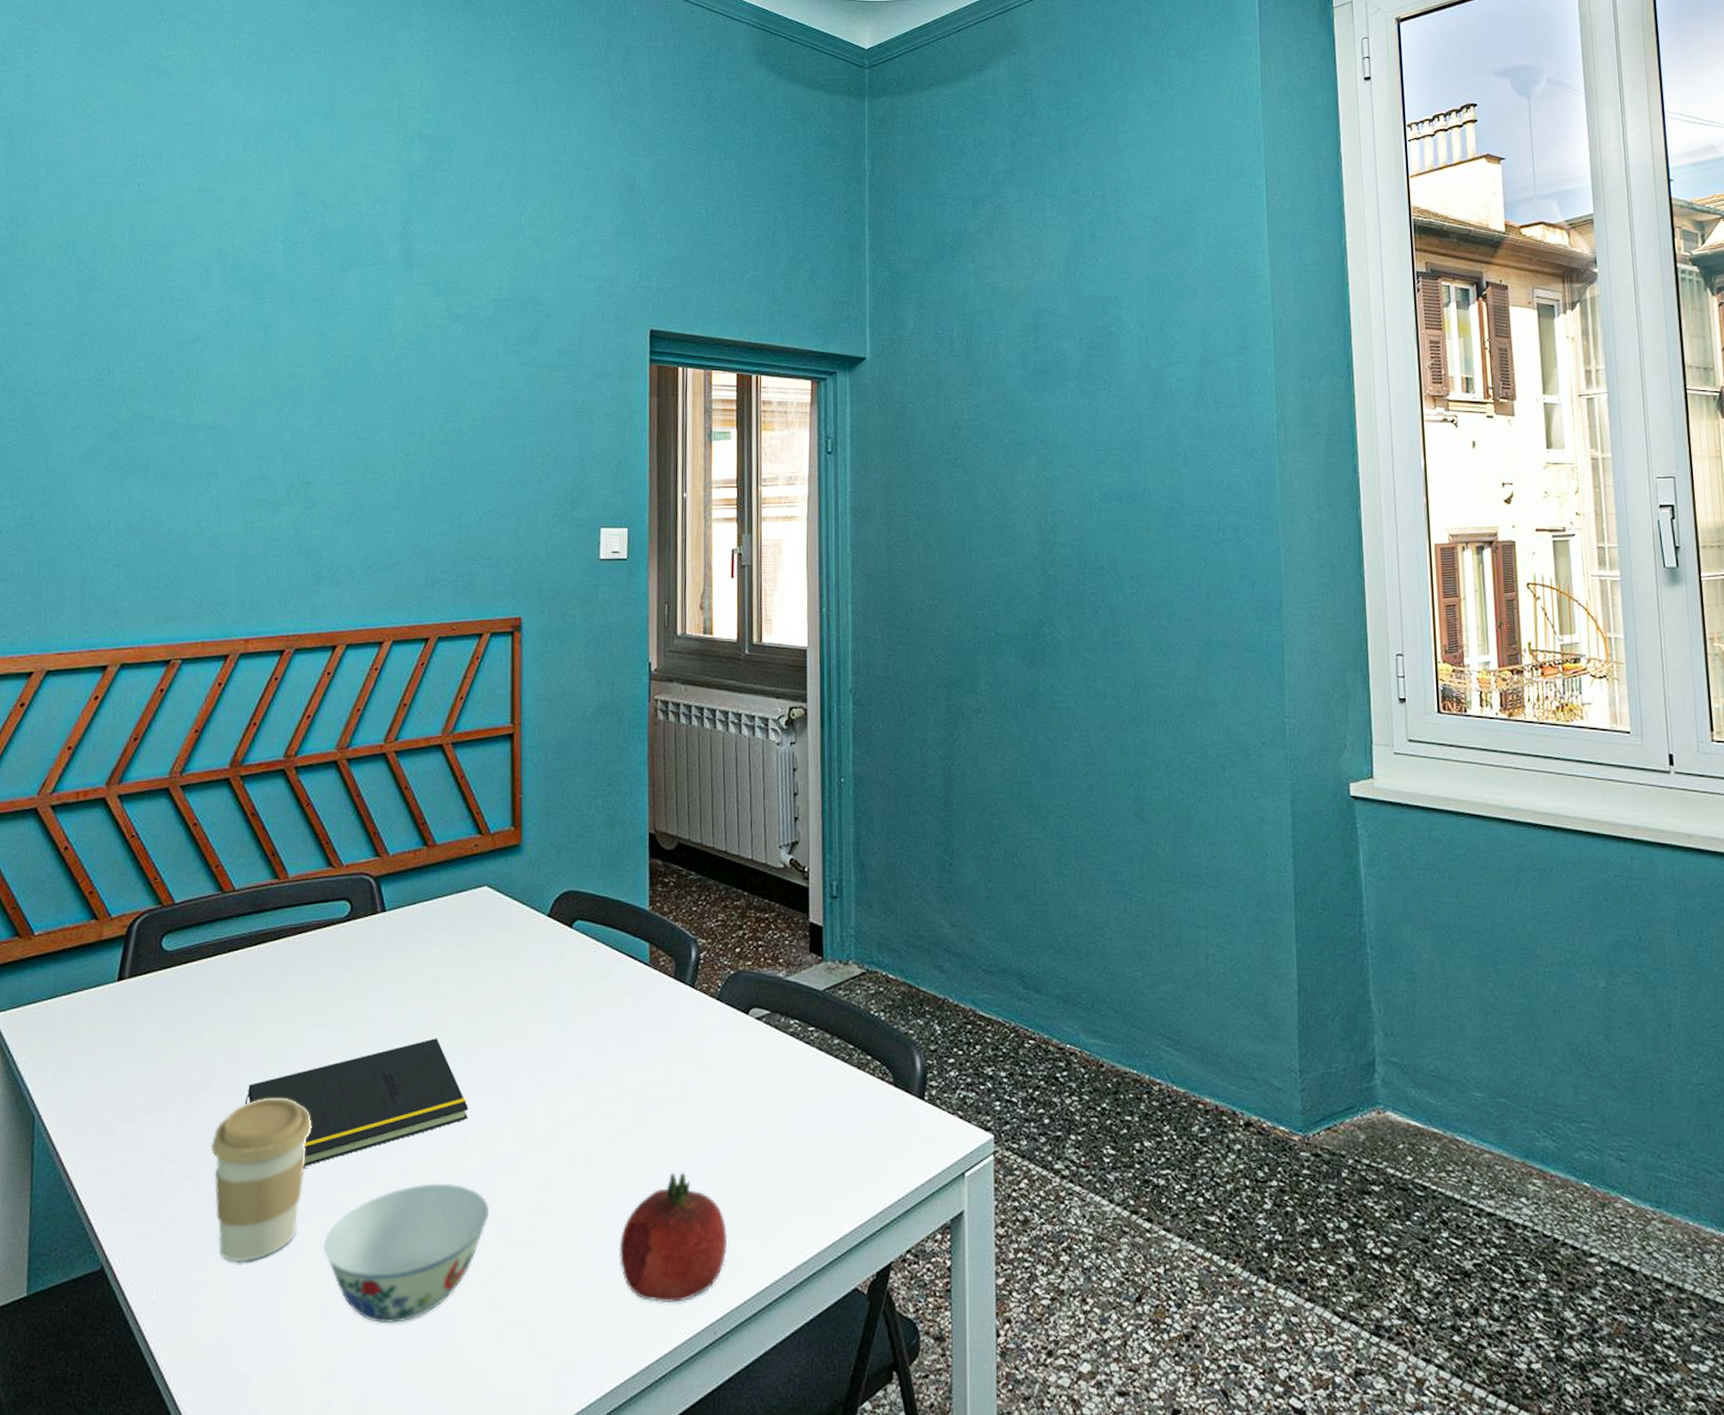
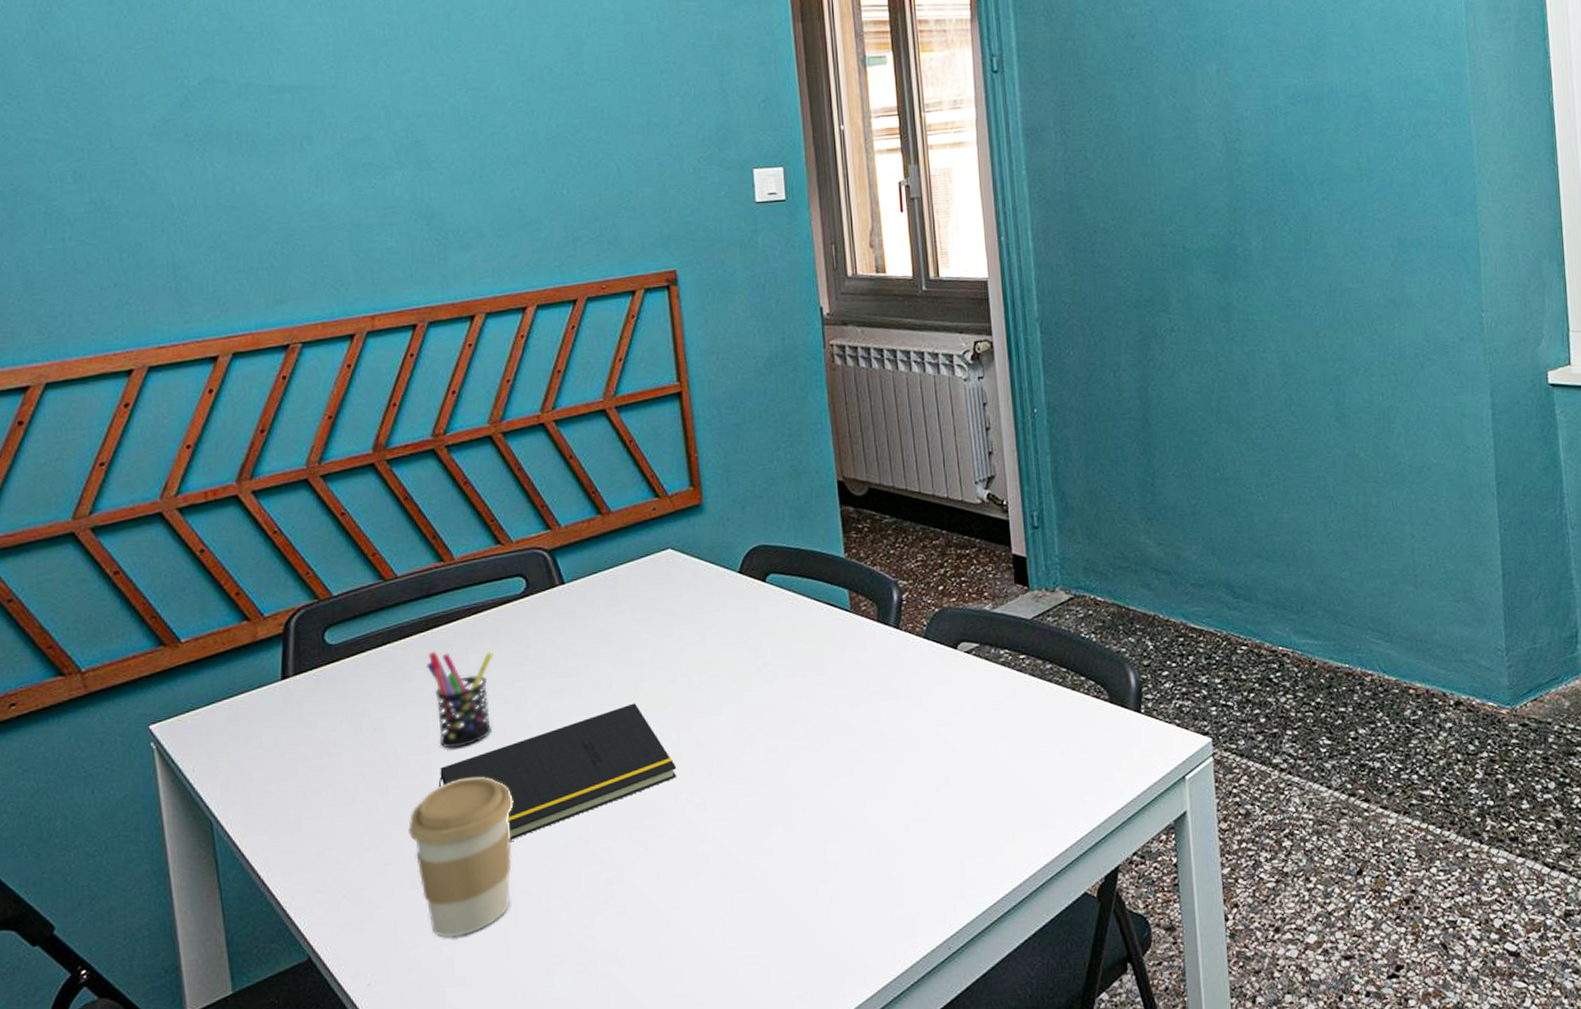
pen holder: none [250,967,312,1066] -> present [426,651,493,748]
bowl: present [323,1183,490,1324] -> none [540,840,710,978]
fruit: present [619,1173,728,1304] -> none [845,805,955,927]

